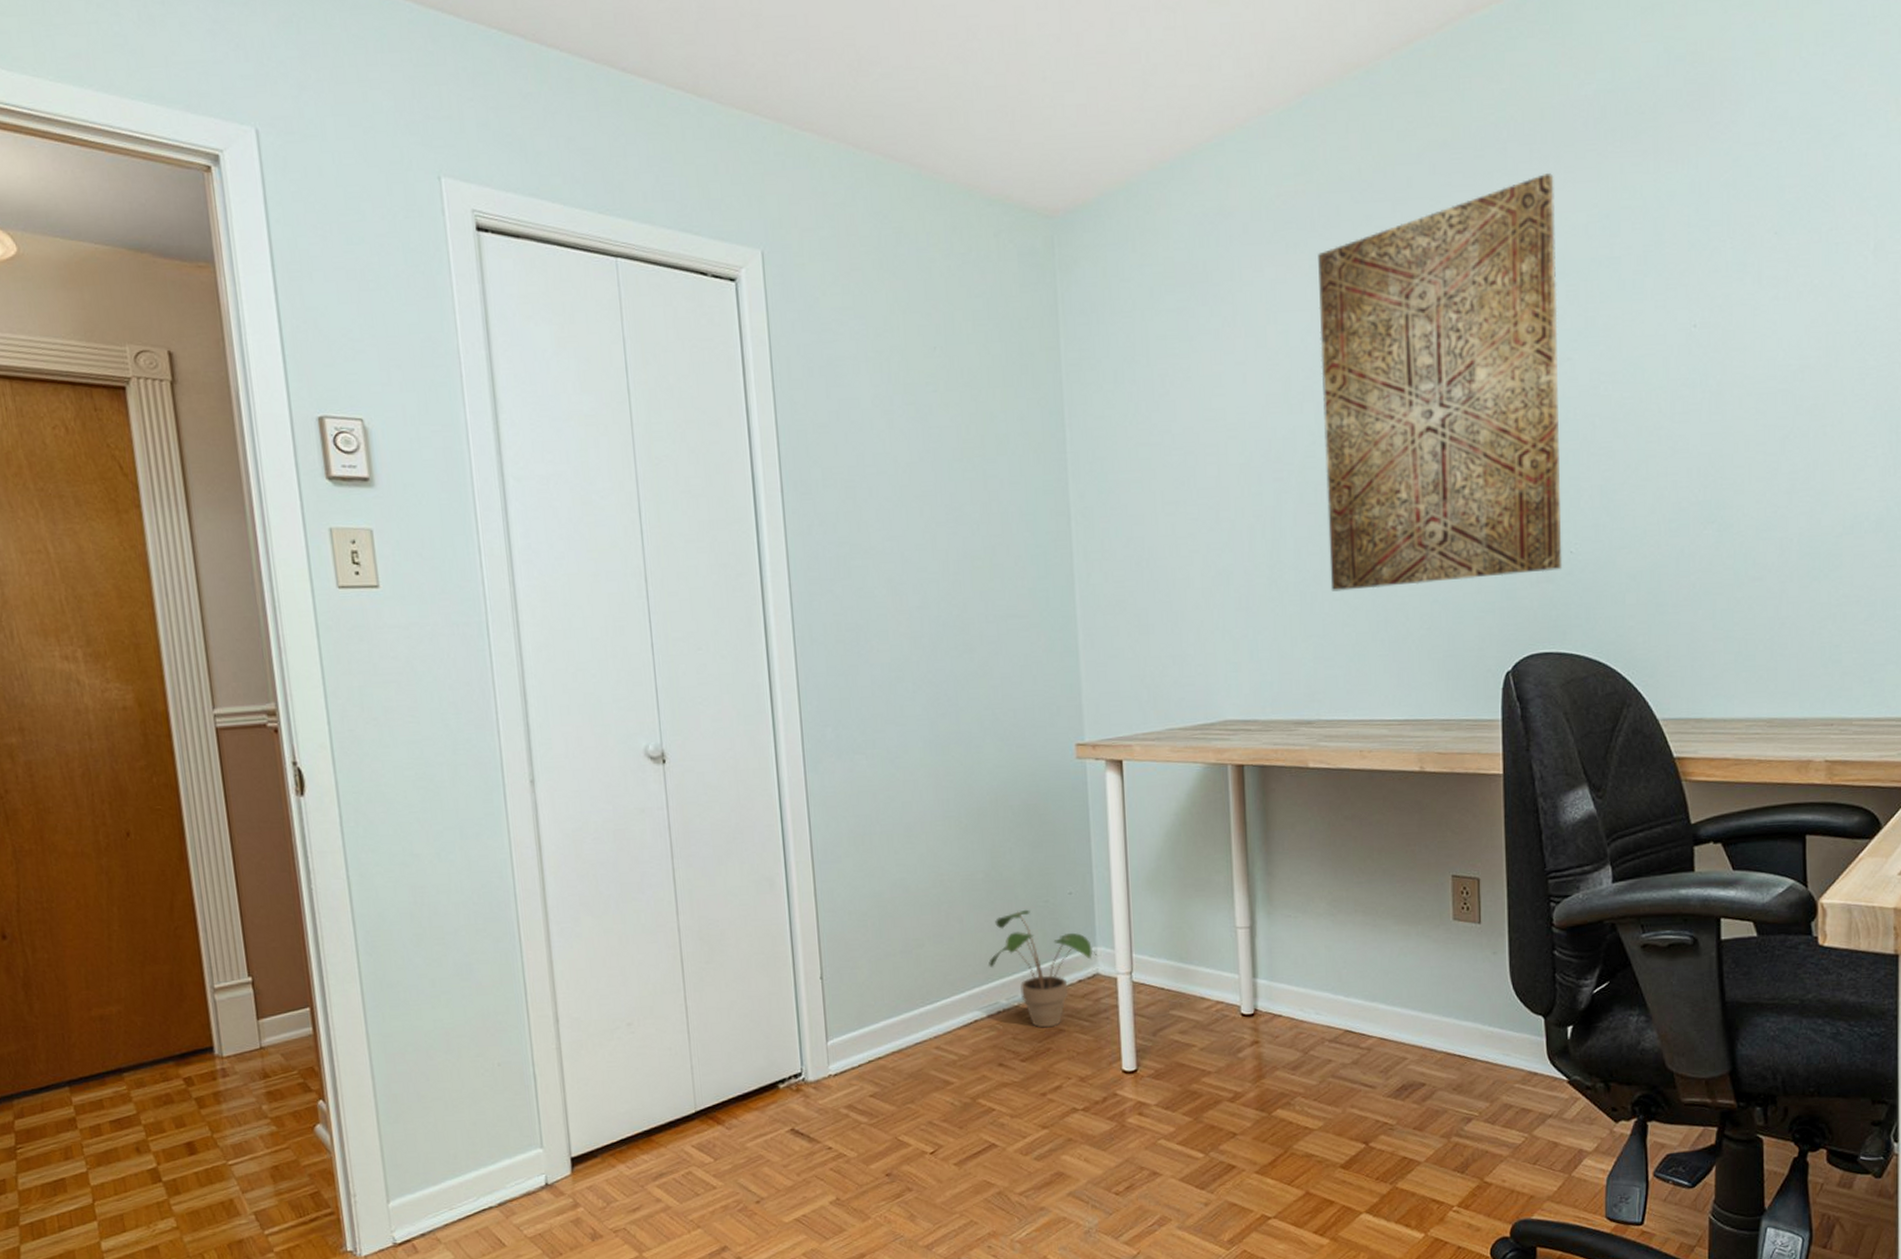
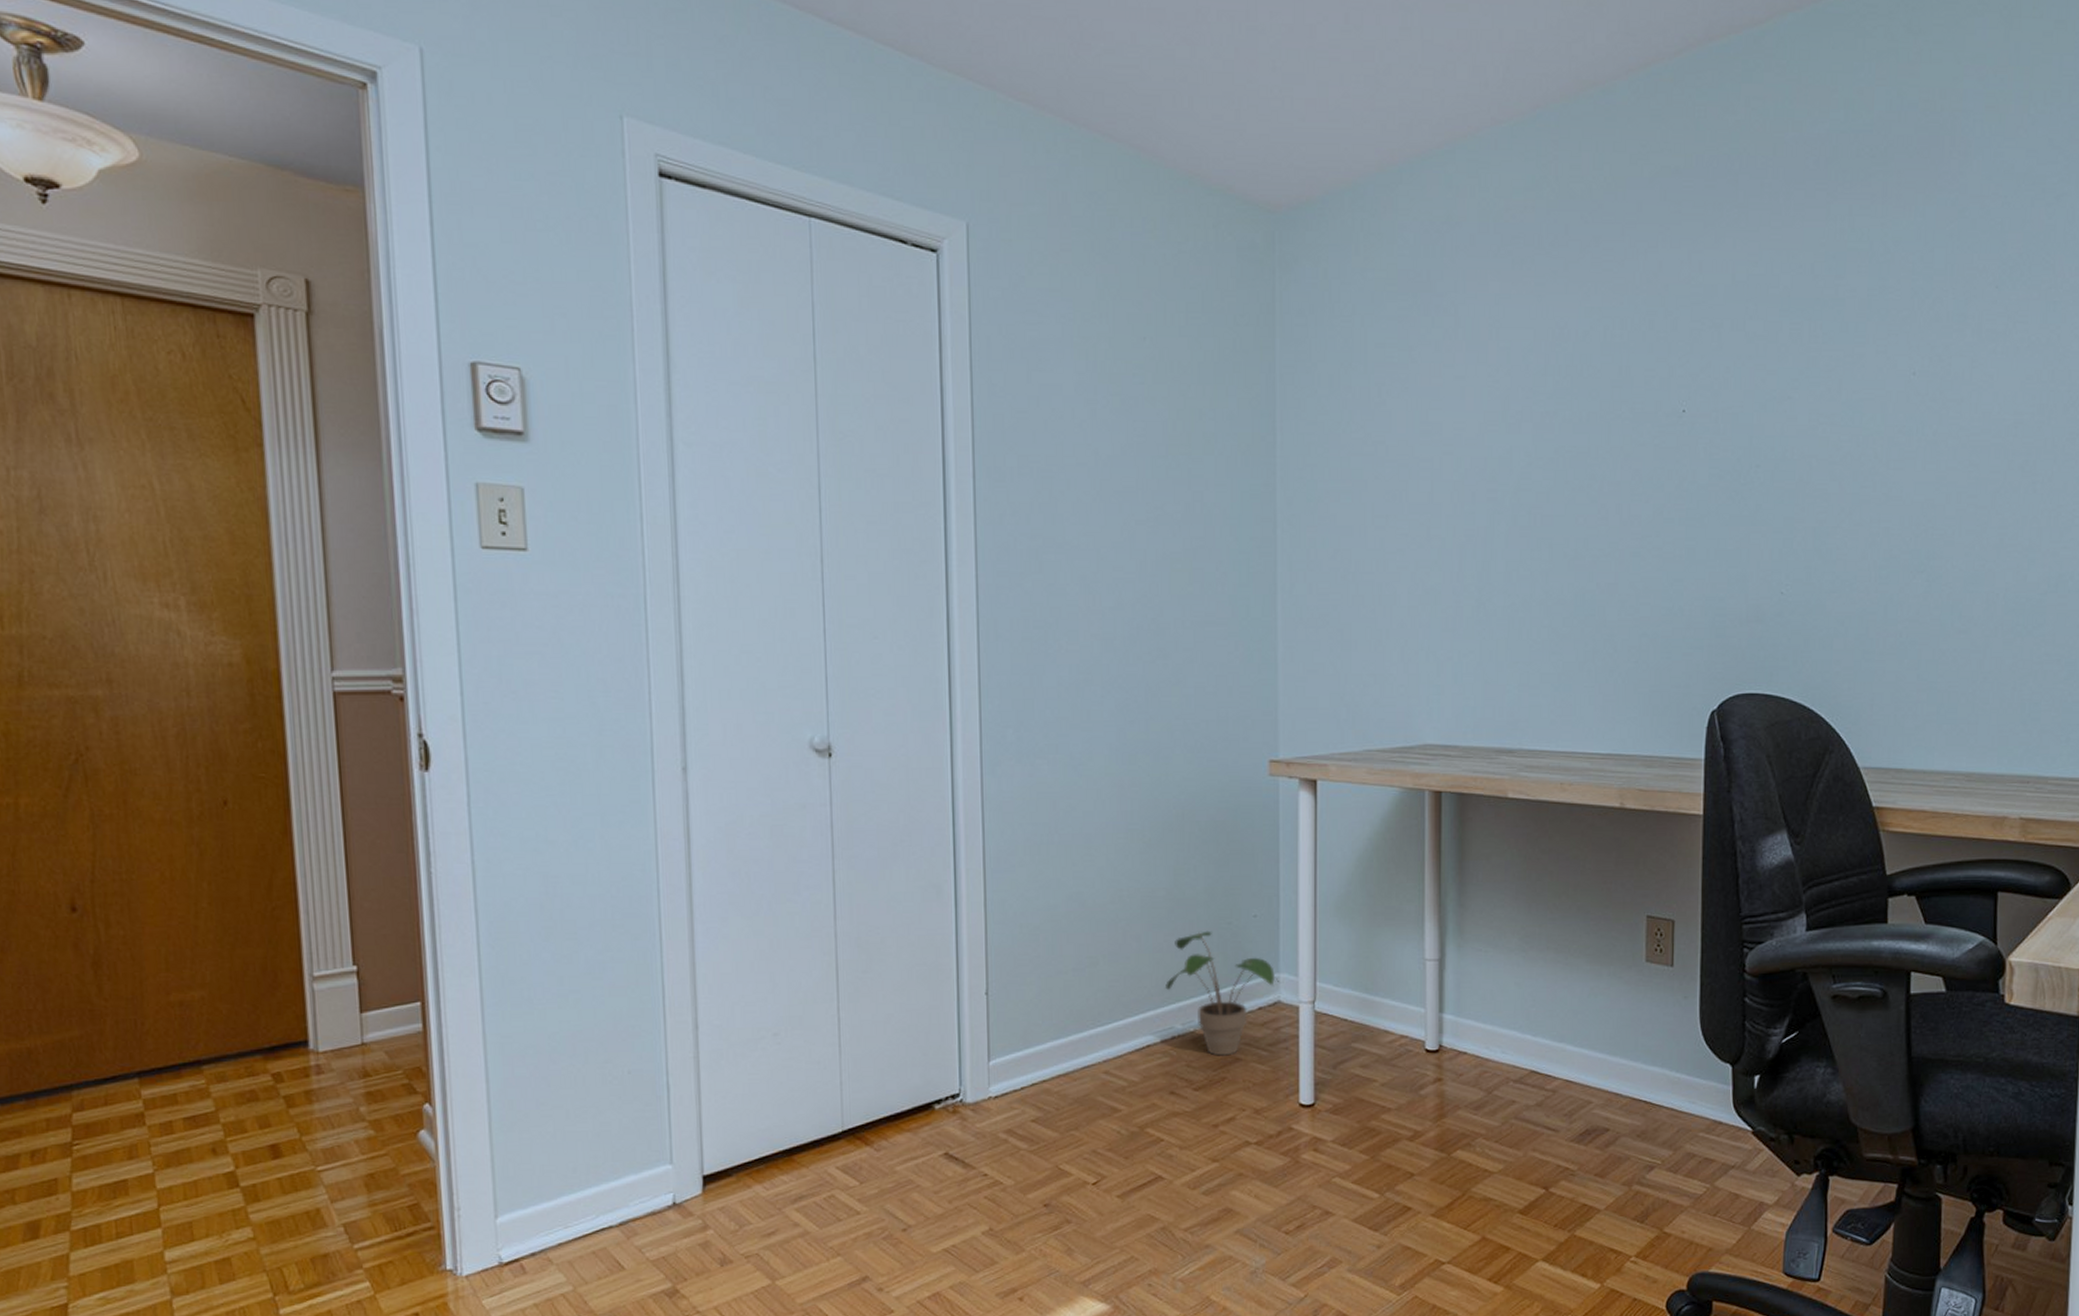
wall art: present [1318,172,1563,591] -> none [1539,208,1783,618]

